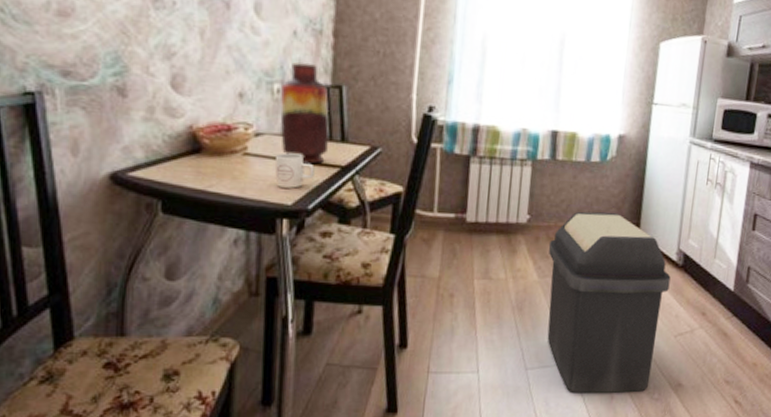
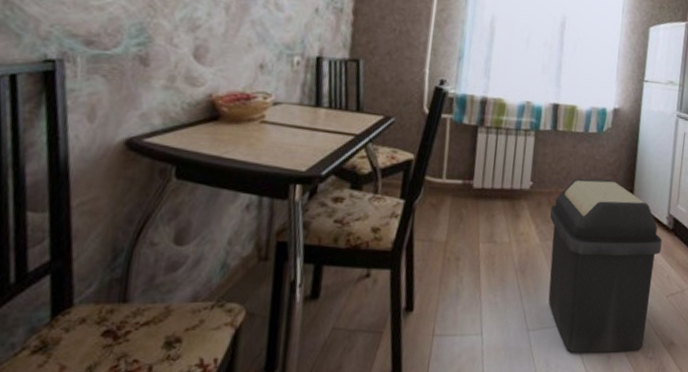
mug: present [274,152,315,189] -> none [290,121,330,155]
vase: present [280,62,329,165] -> none [298,37,346,133]

